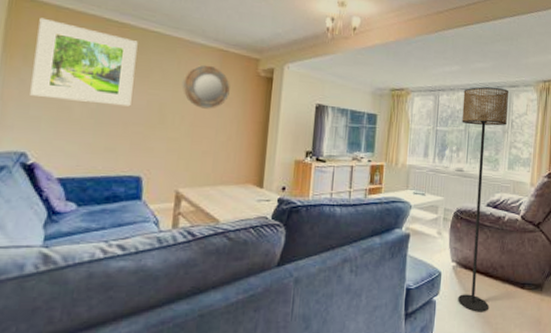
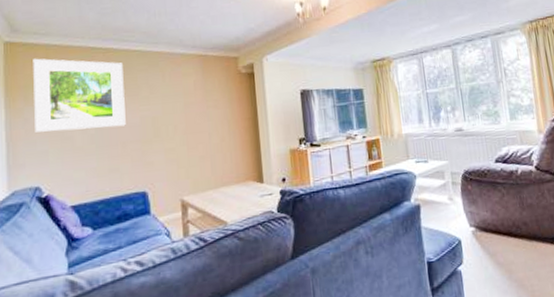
home mirror: present [182,64,230,109] -> none [169,72,215,115]
floor lamp: present [458,87,508,312] -> none [447,38,520,277]

